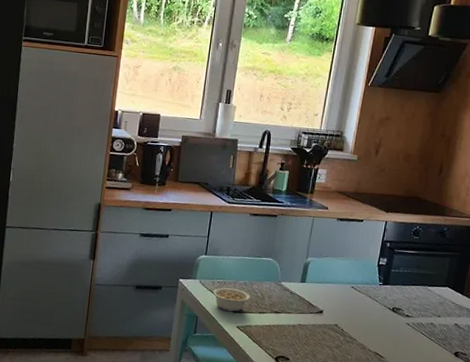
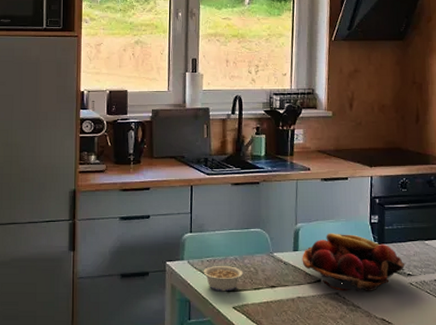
fruit basket: none [307,269,406,327] -> present [302,233,405,292]

